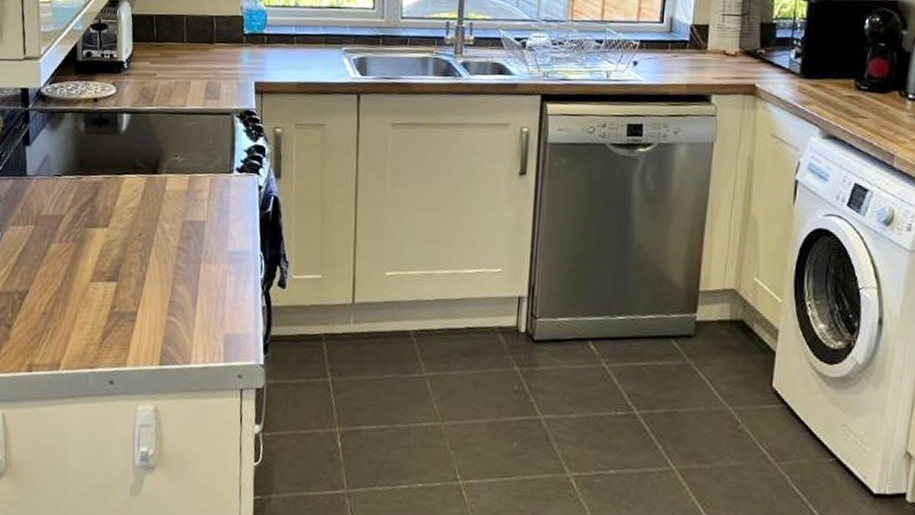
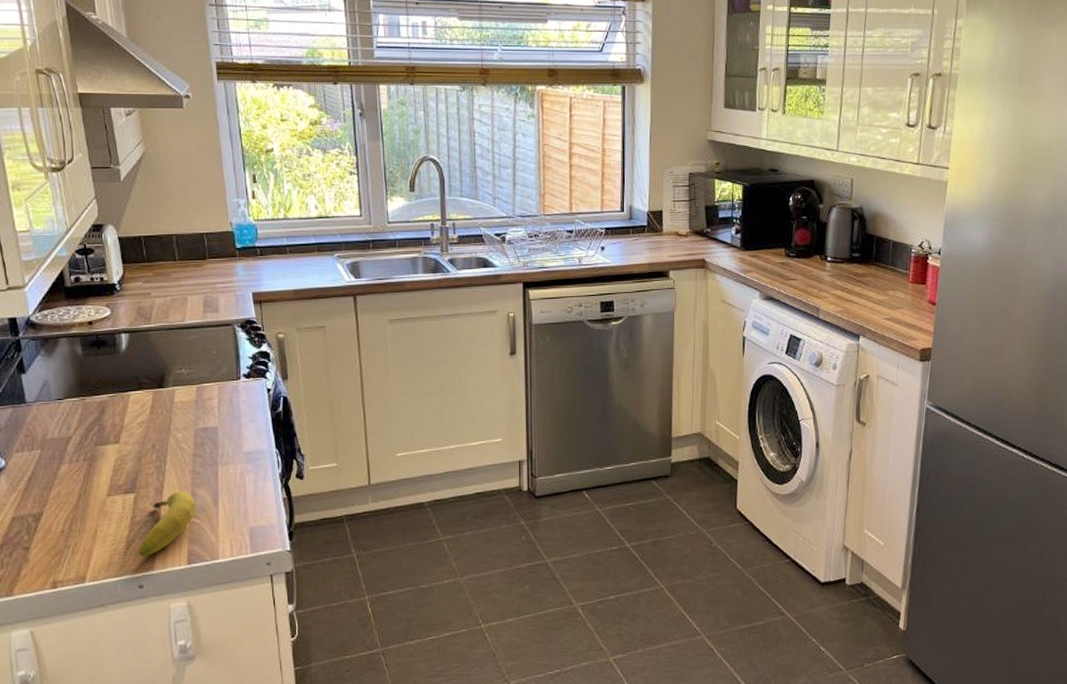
fruit: none [113,285,175,352] -> present [138,491,197,557]

